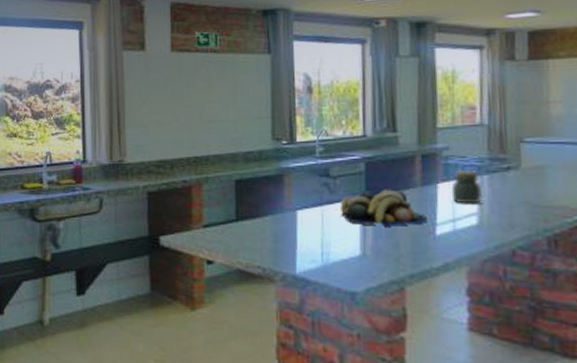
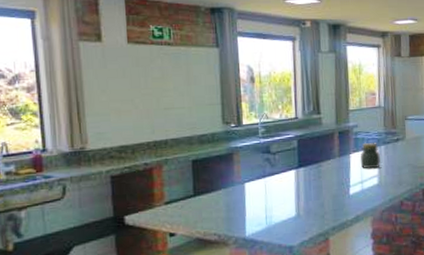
fruit bowl: present [340,189,427,226] -> none [279,160,343,192]

